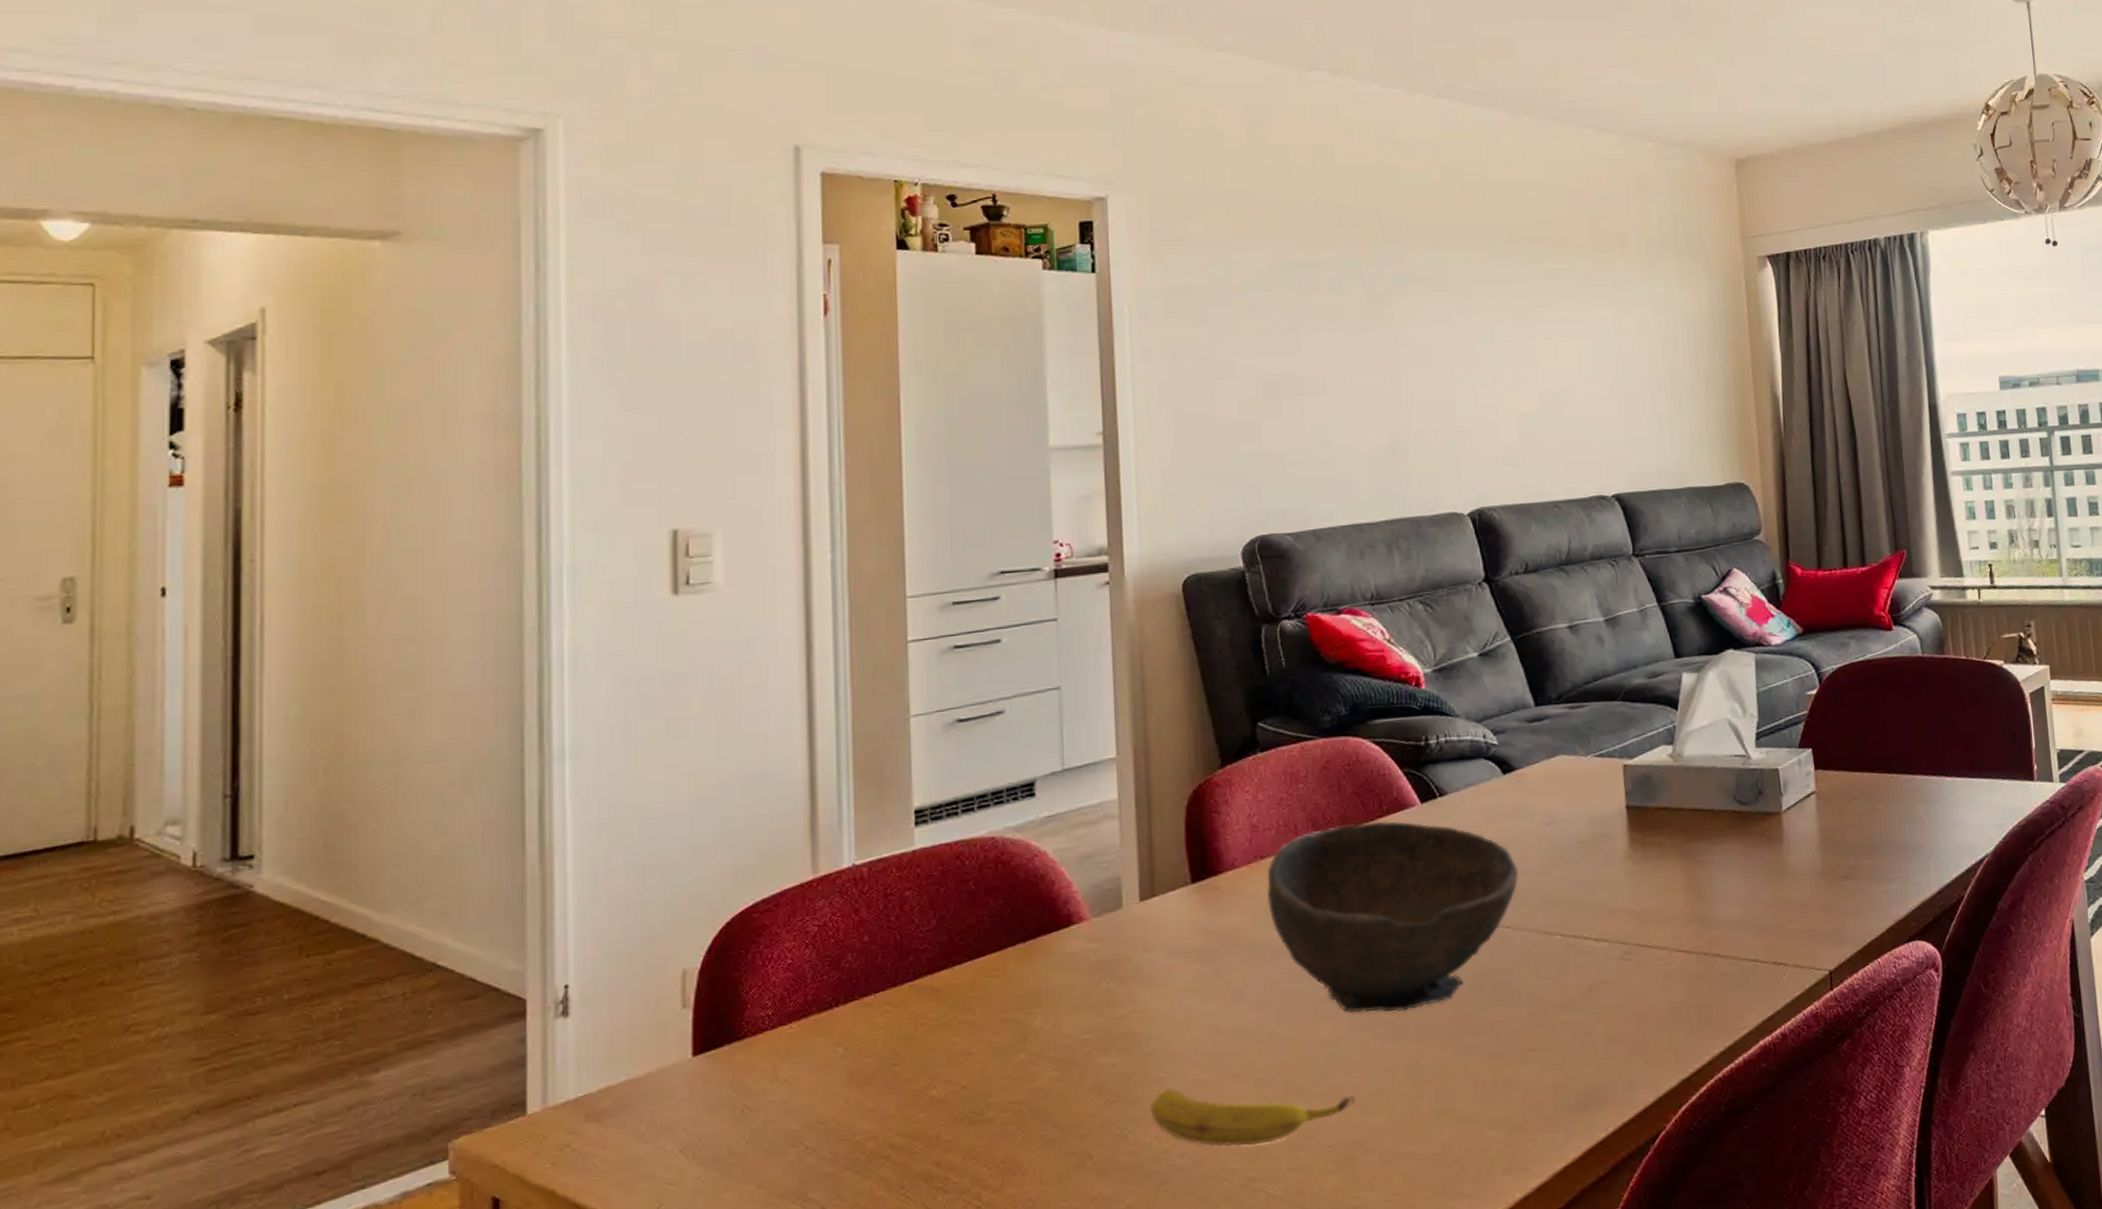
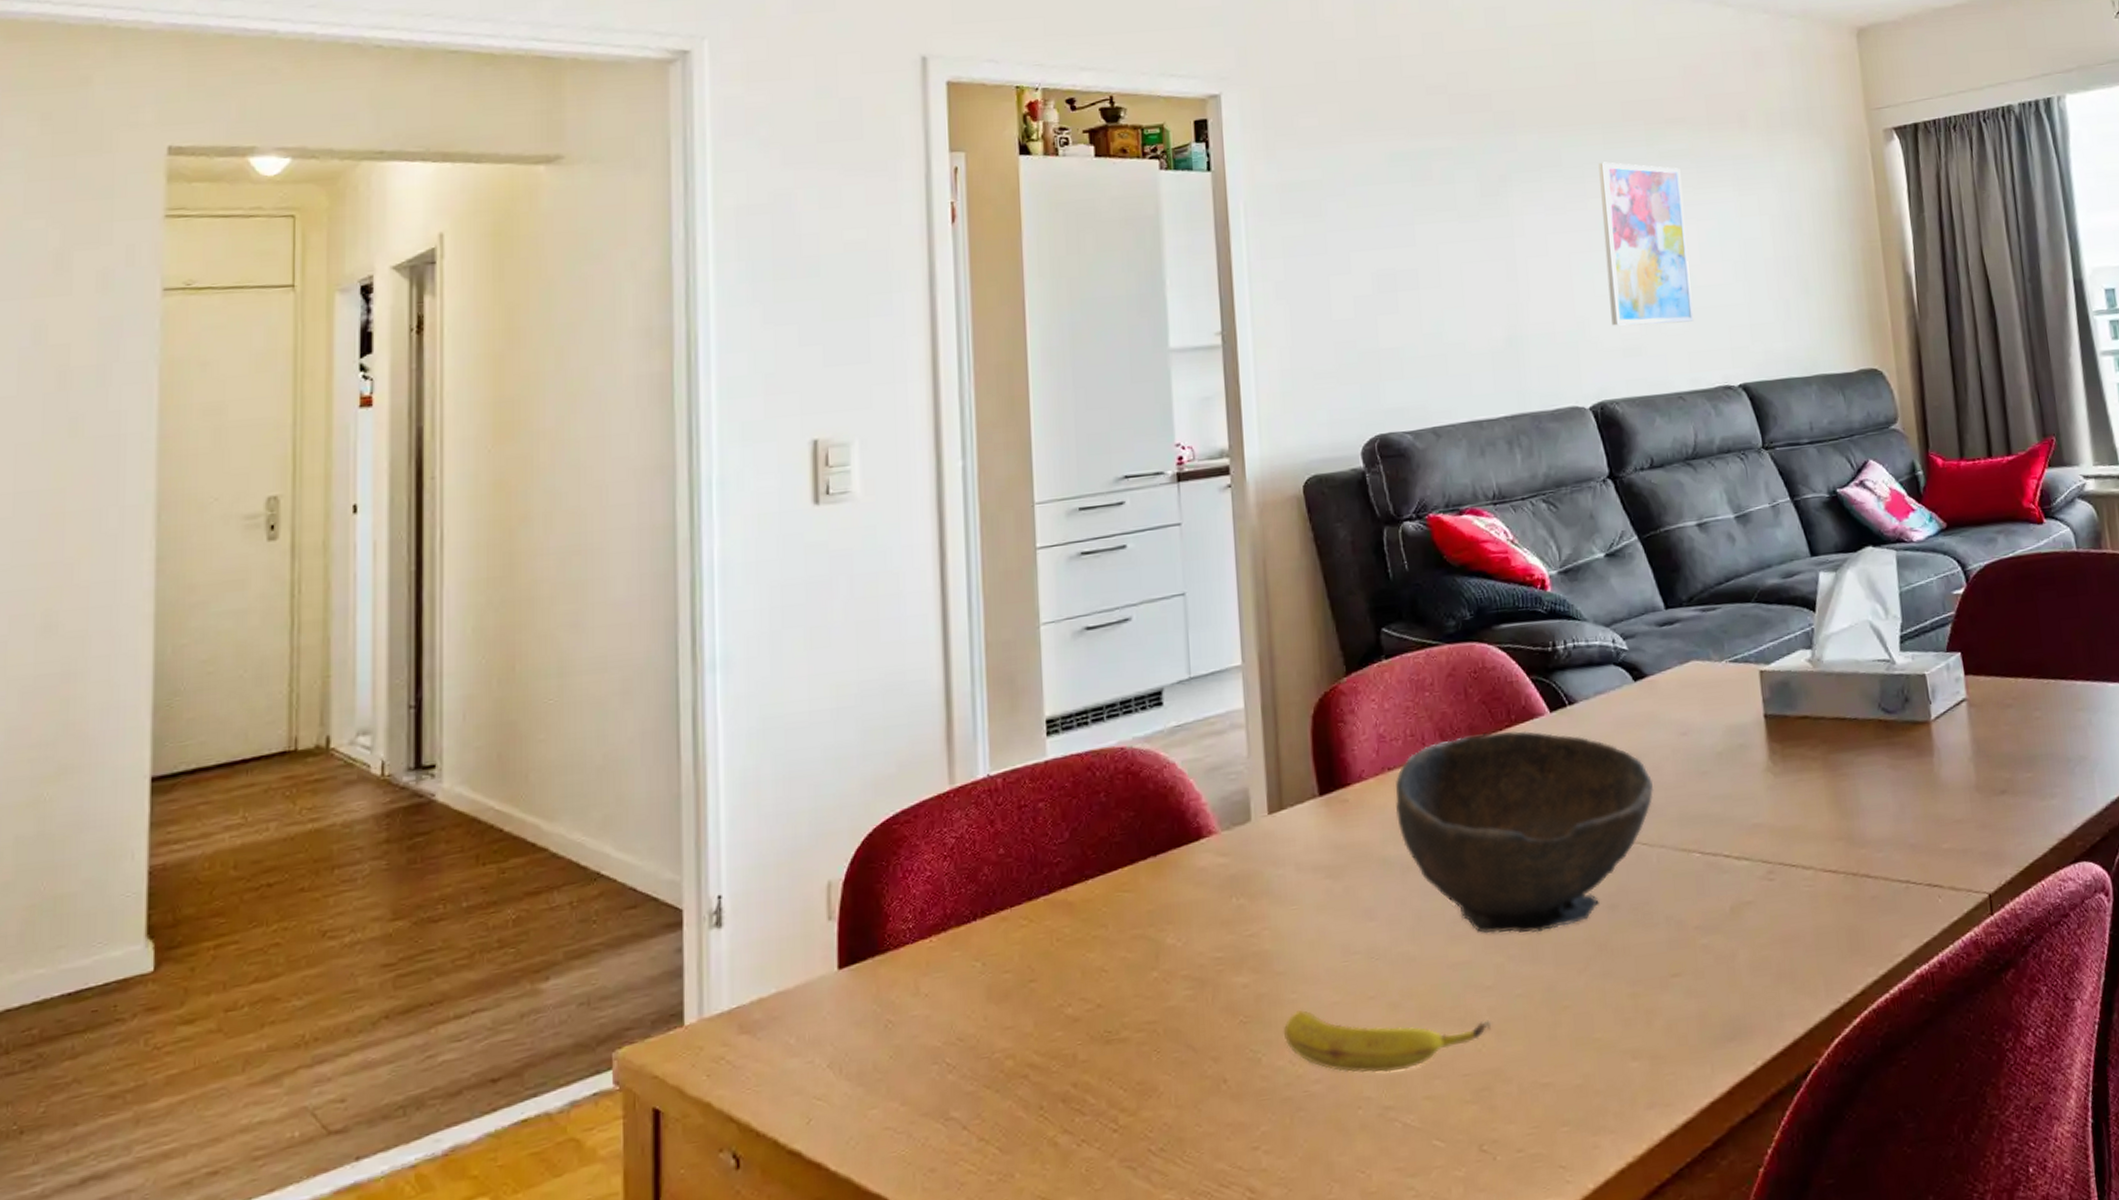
wall art: none [1483,278,1571,436] -> present [1598,162,1694,326]

